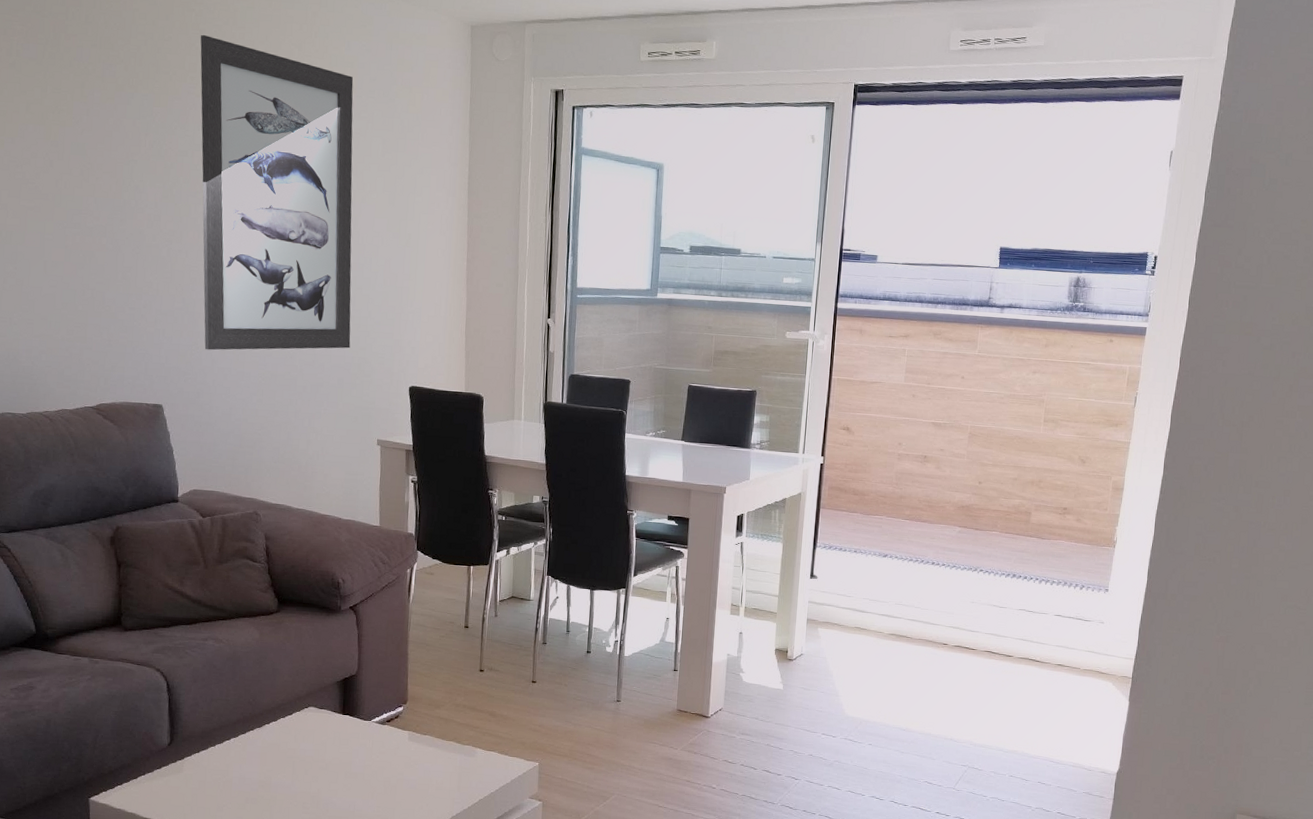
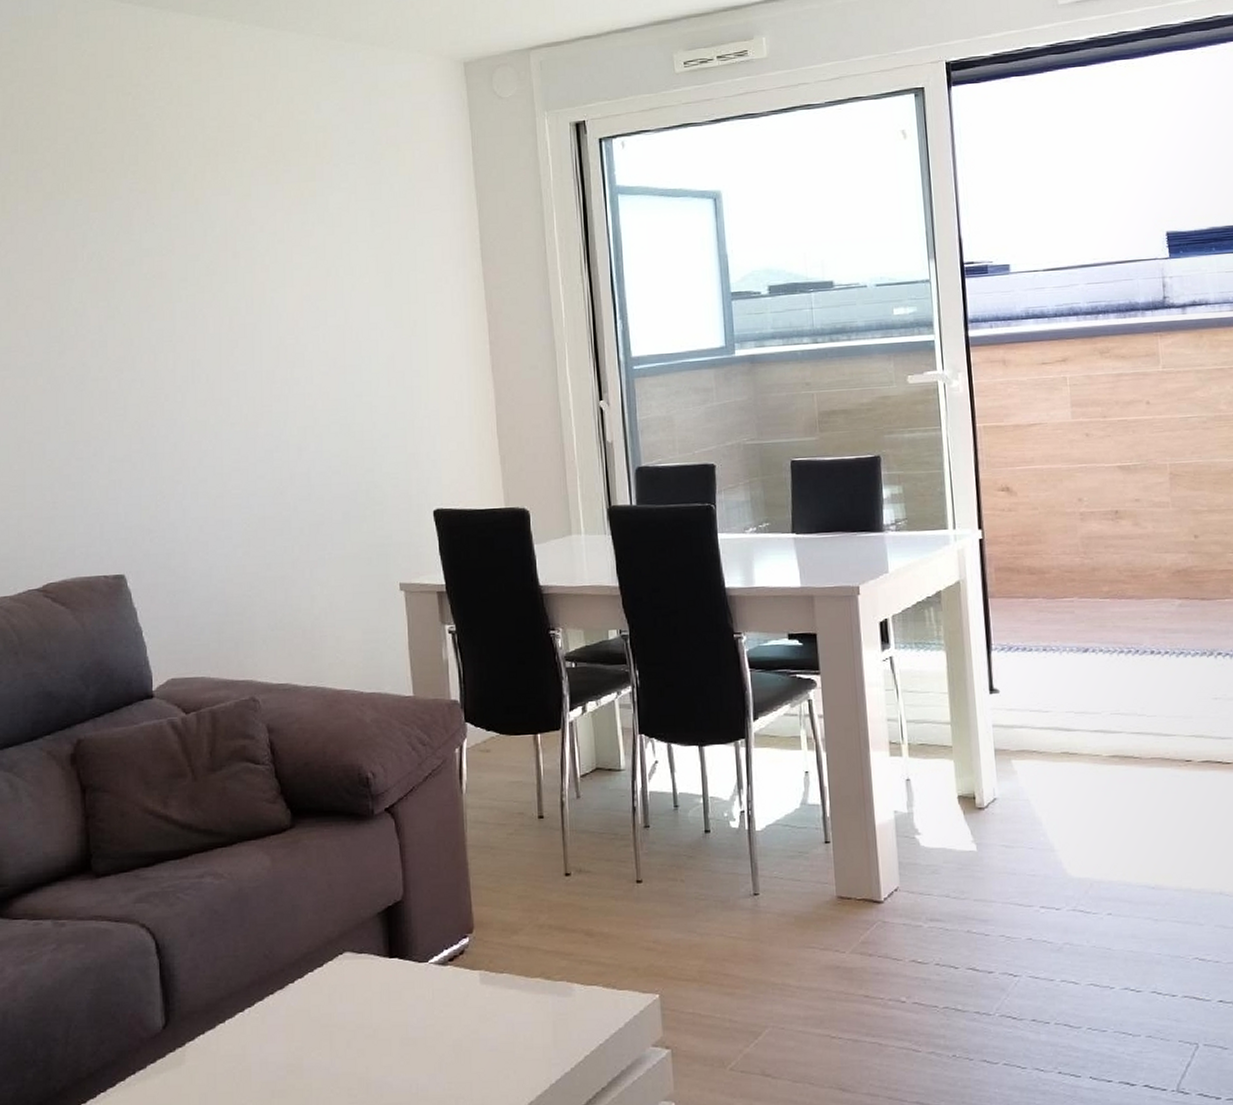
wall art: present [200,34,354,350] -> none [139,119,354,498]

